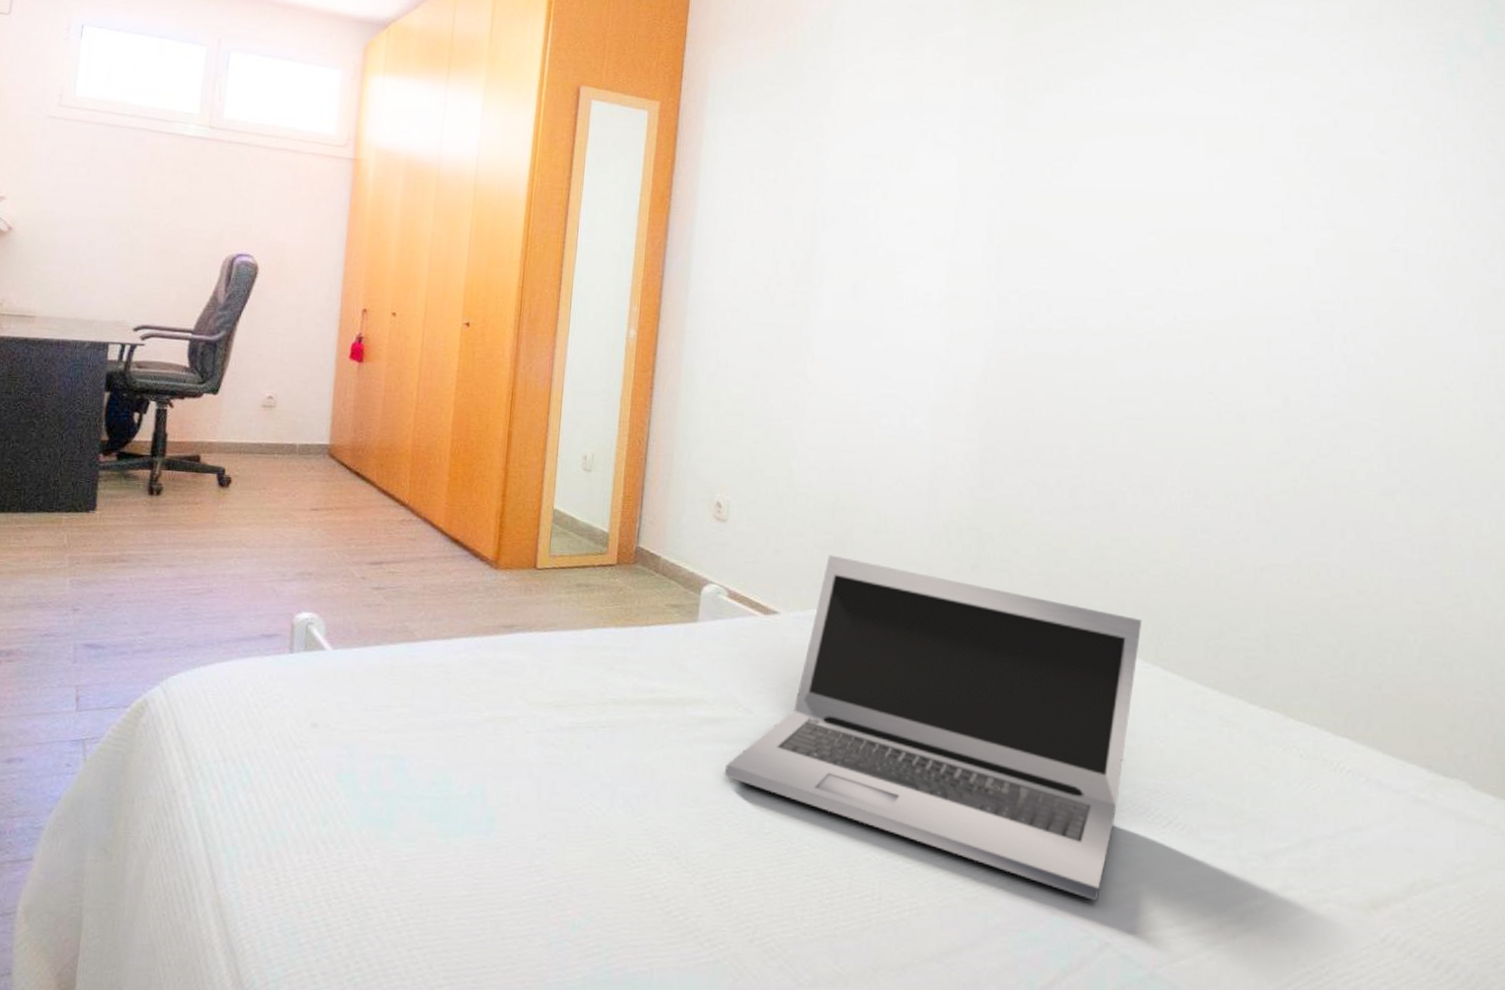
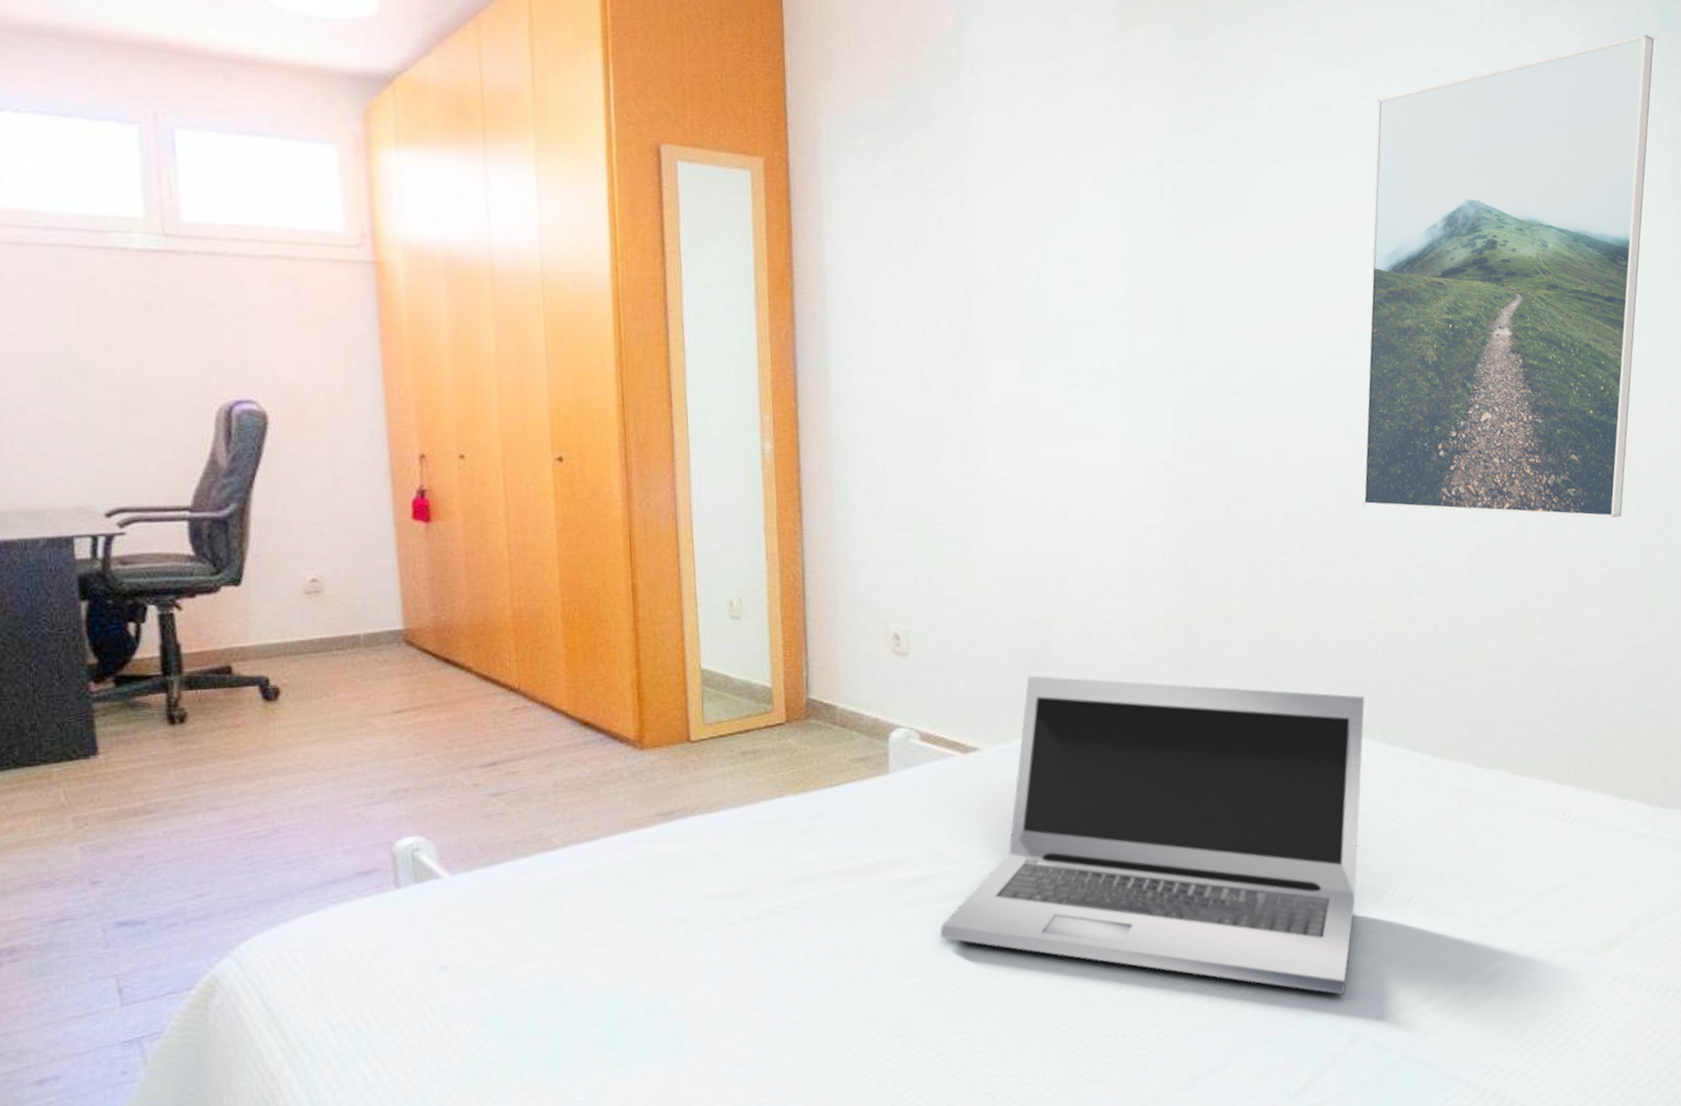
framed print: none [1156,48,1478,486] -> present [1363,35,1654,518]

